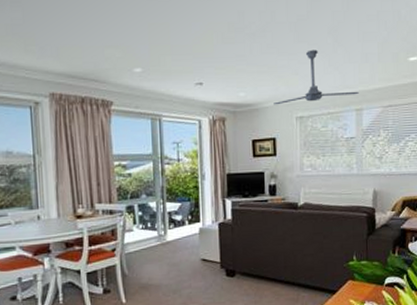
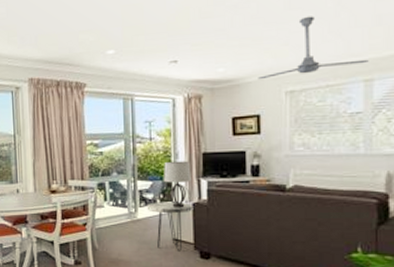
side table: none [176,222,219,271] -> present [147,202,194,251]
lamp: none [191,181,217,229] -> present [164,161,191,208]

